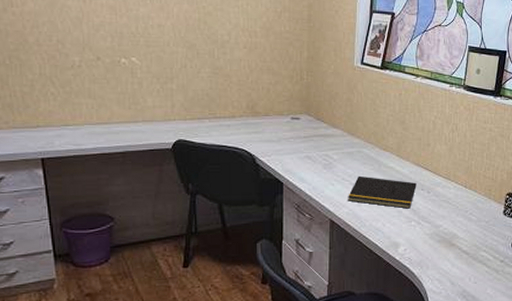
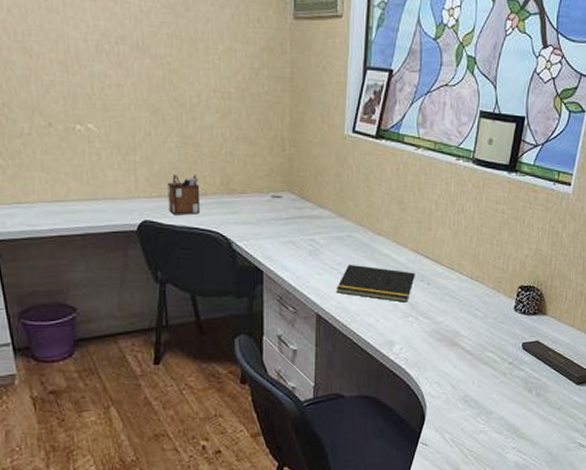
desk organizer: none [200,99,229,135] -> present [168,173,201,216]

